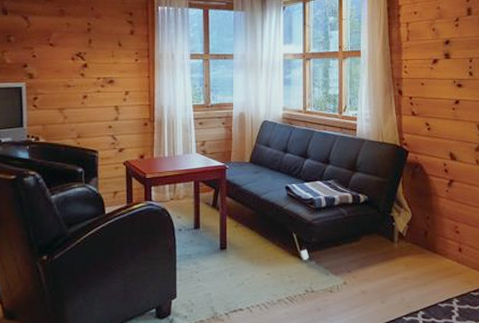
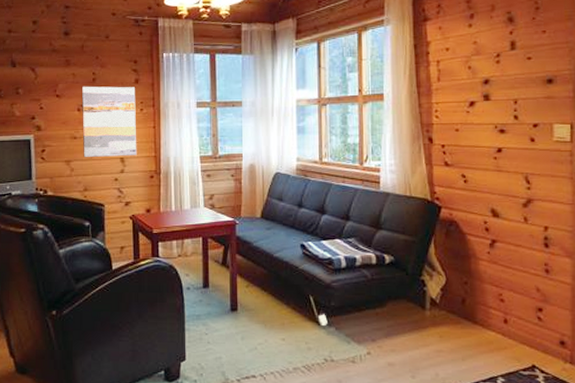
wall art: none [76,35,132,106] -> present [81,86,137,158]

